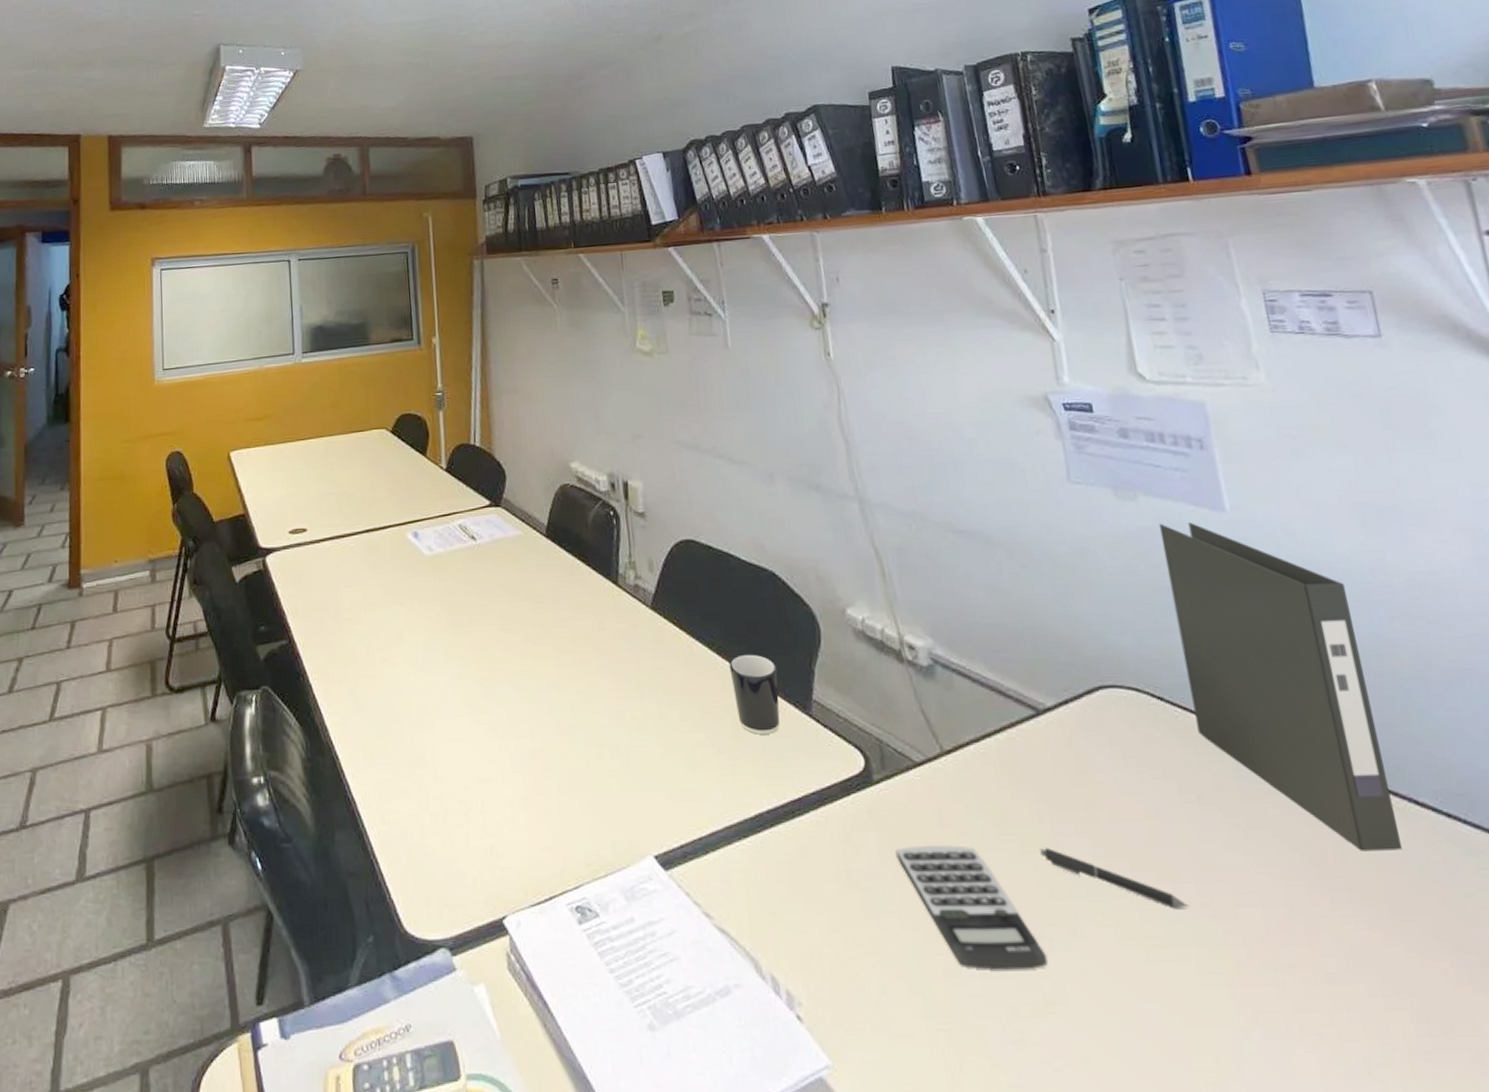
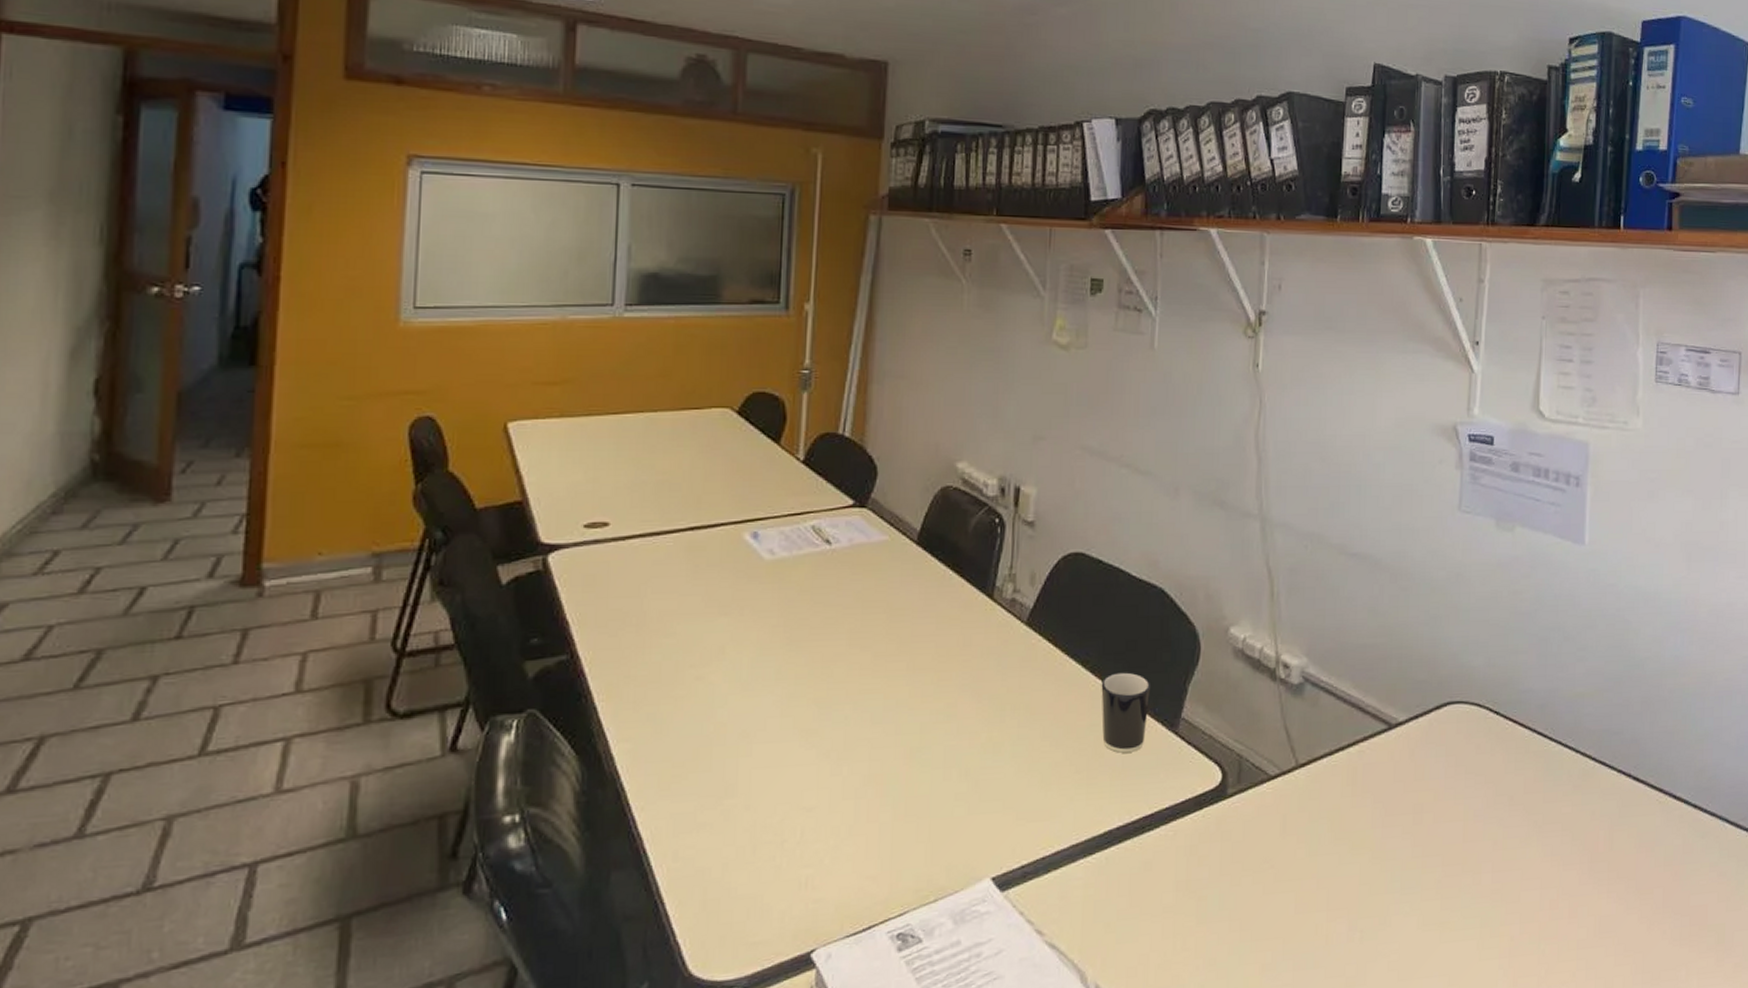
calculator: present [895,845,1048,970] -> none [1236,851,1356,961]
pen: present [1040,847,1189,908] -> none [1368,848,1482,896]
binder: present [1158,521,1402,851] -> none [1521,552,1663,838]

